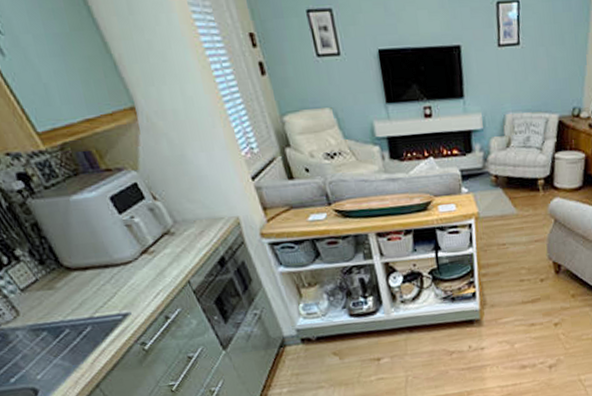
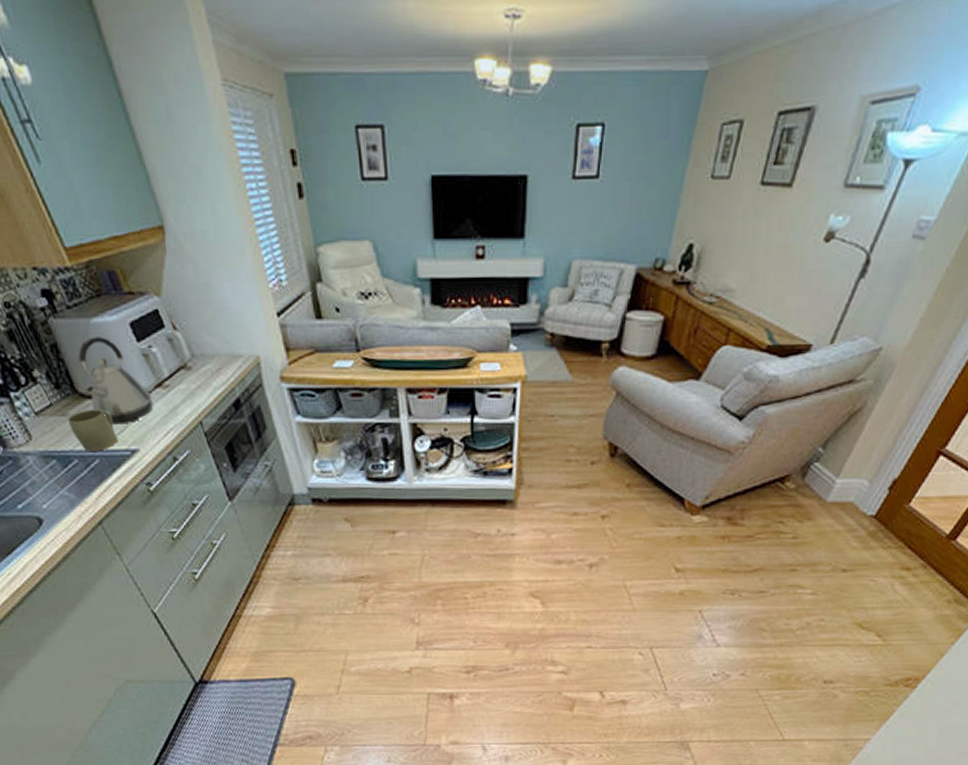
mug: none [55,279,108,320] -> present [67,409,118,451]
kettle: none [60,212,142,293] -> present [78,337,154,425]

